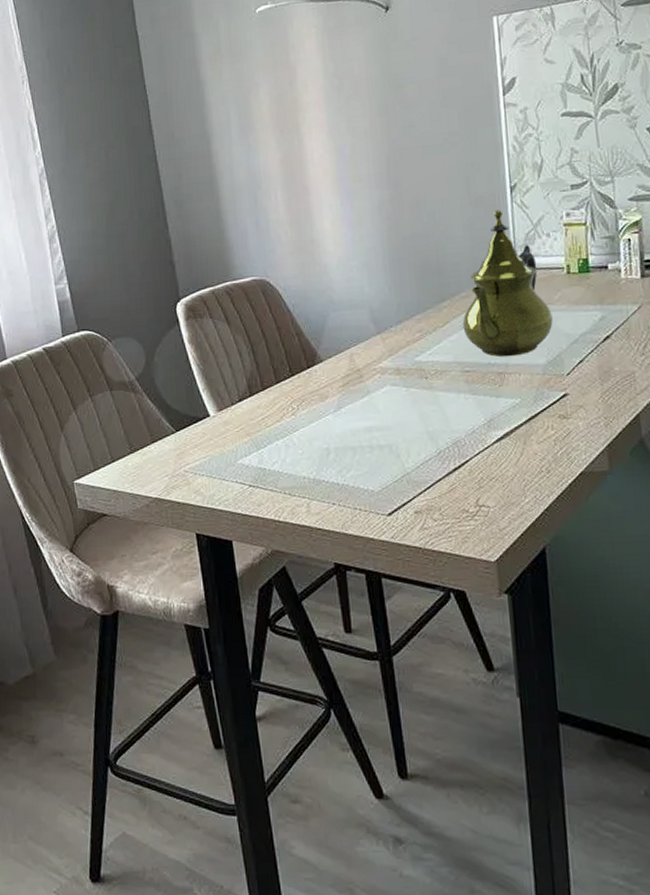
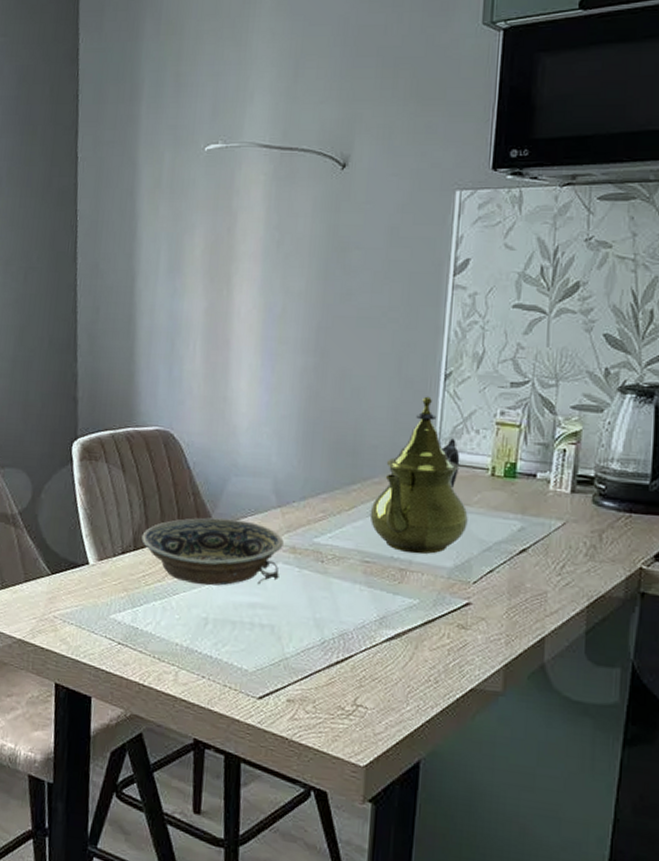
bowl: none [255,351,389,419] -> present [141,517,284,586]

